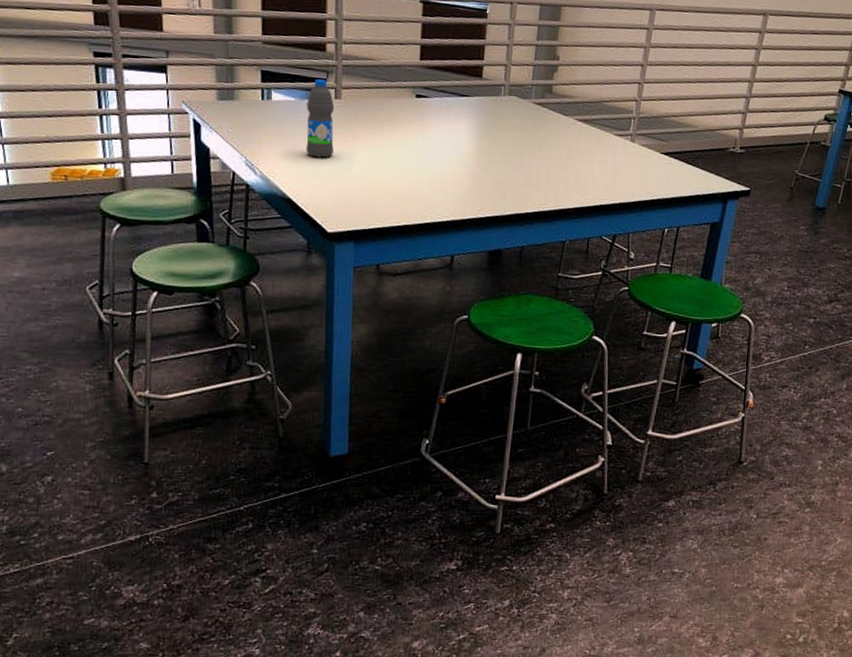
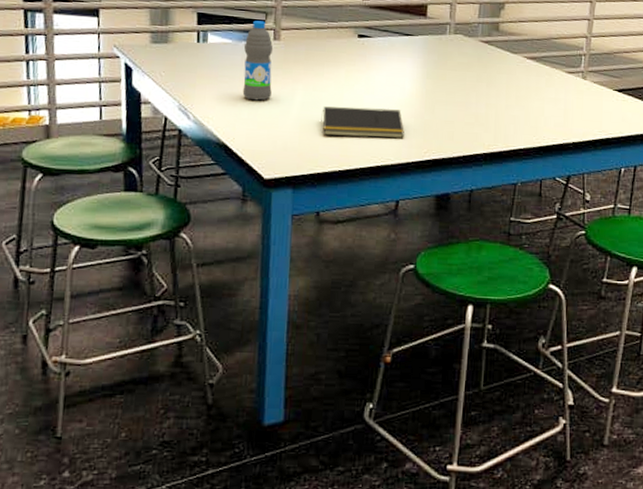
notepad: none [380,164,460,197] -> present [321,106,404,139]

